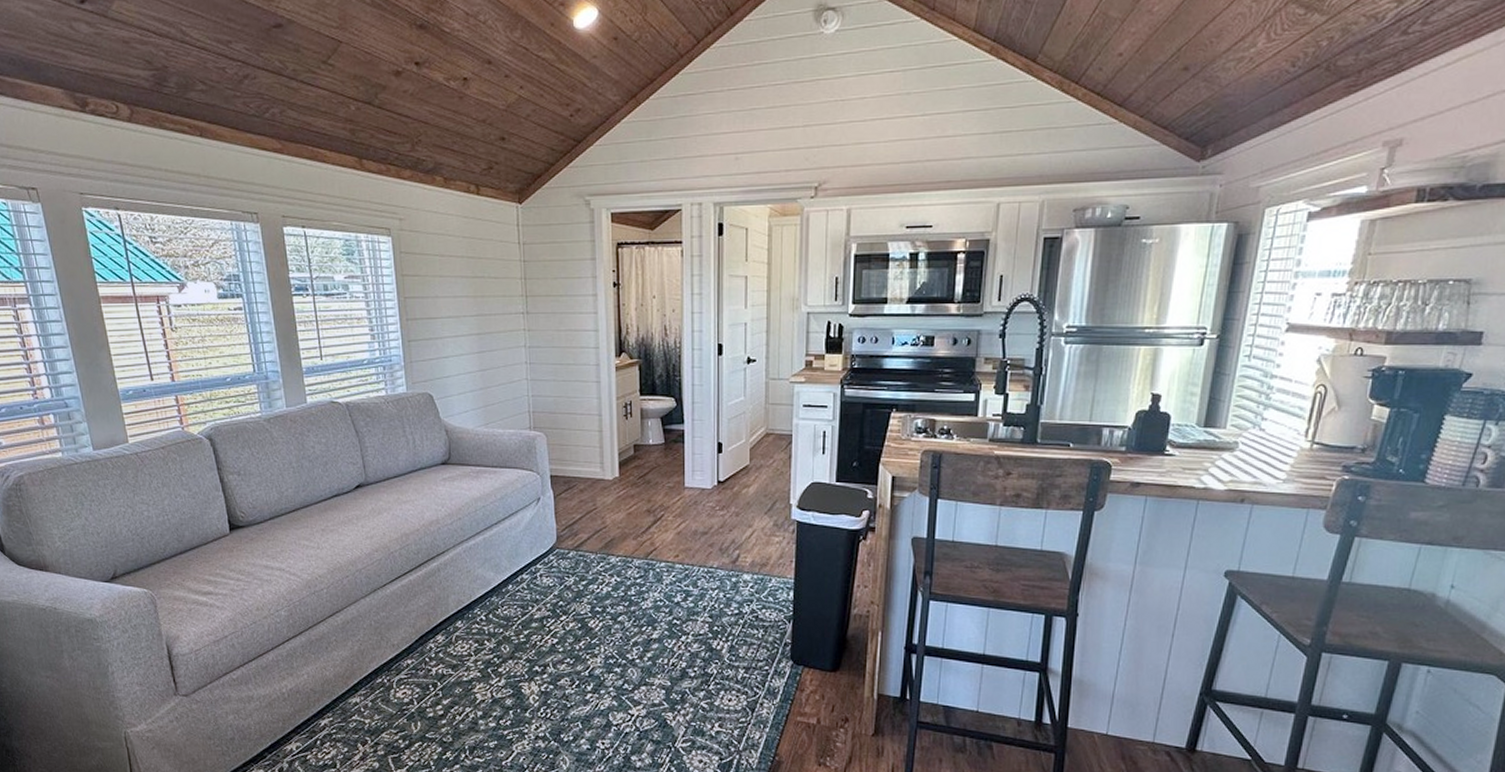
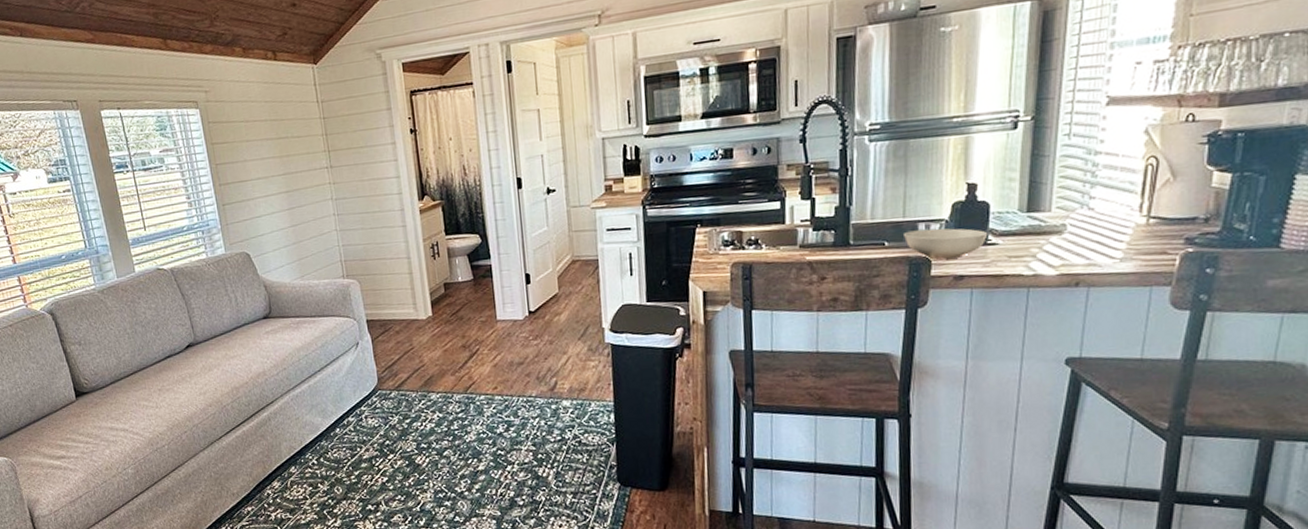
bowl: none [1088,434,1167,465] -> present [904,228,988,259]

